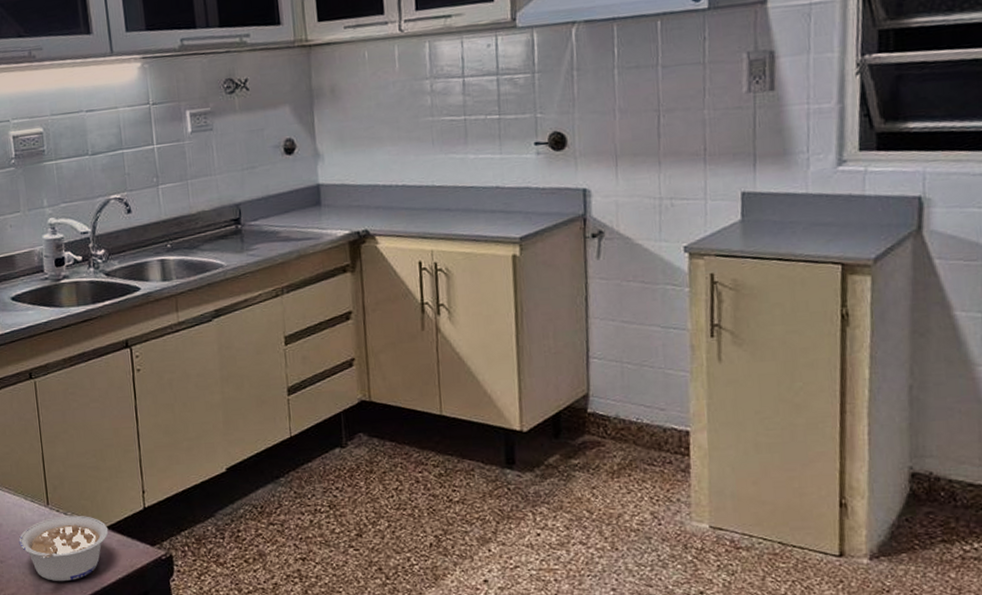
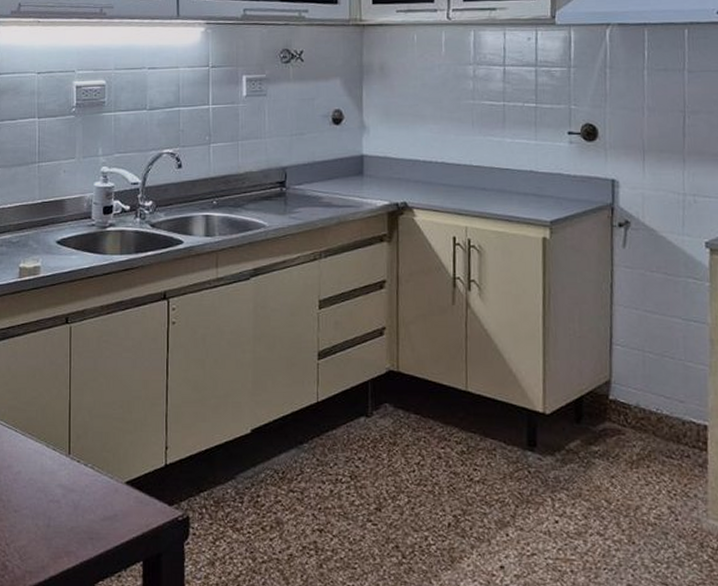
legume: present [19,515,109,582] -> none [36,467,128,537]

